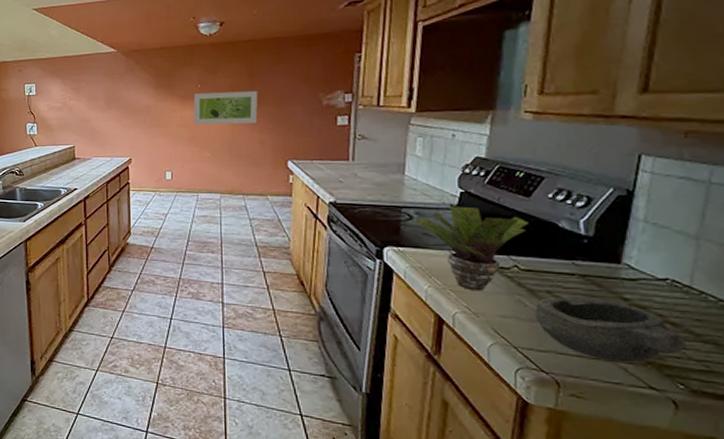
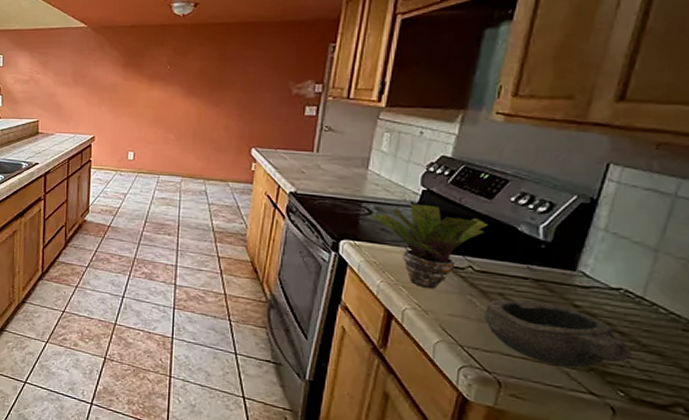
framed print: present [193,90,258,125] -> none [160,75,228,108]

